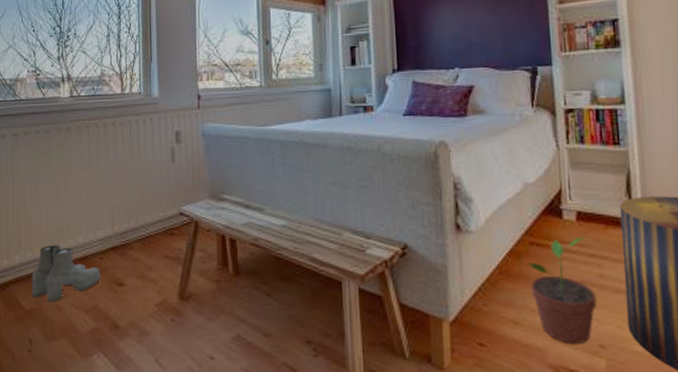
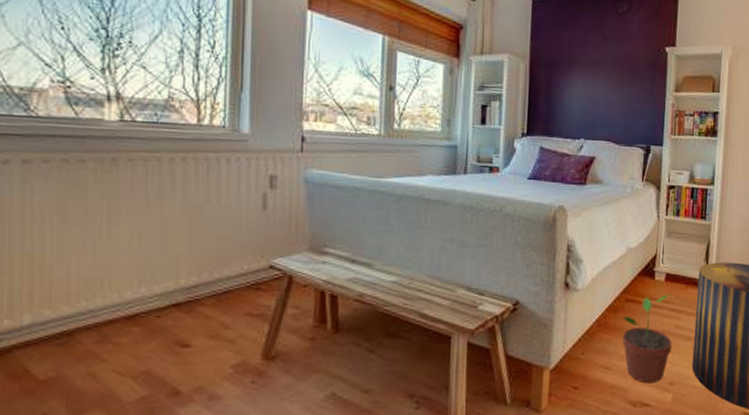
boots: present [31,245,101,303] -> none [49,301,157,369]

